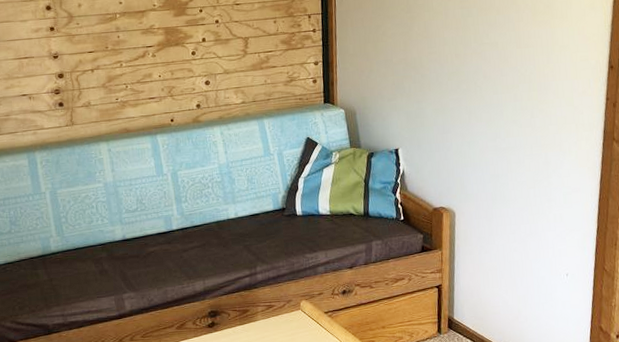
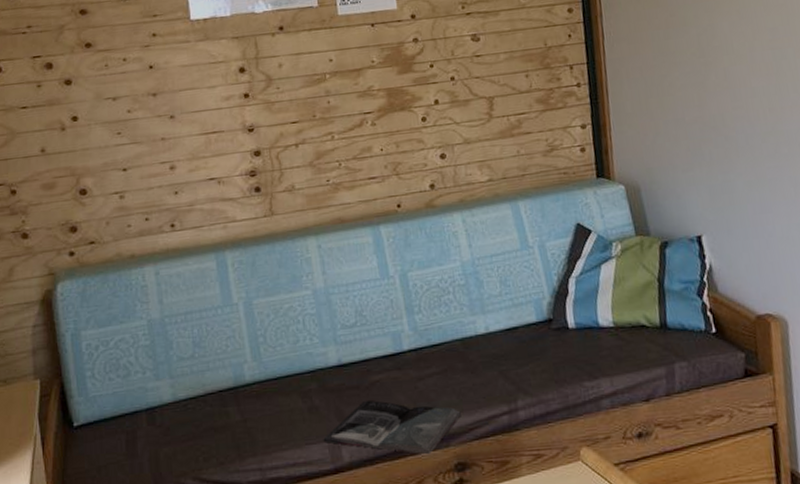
magazine: none [111,265,215,306] -> present [323,400,461,455]

